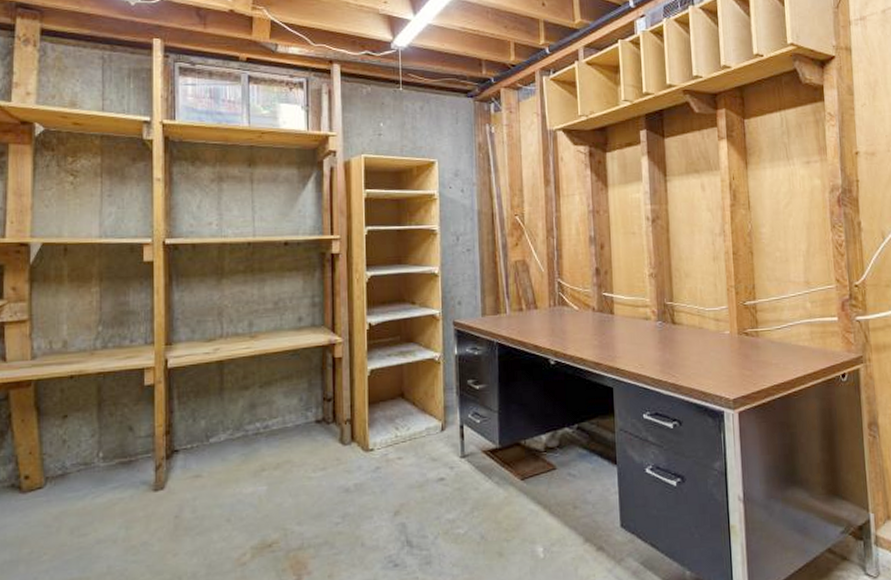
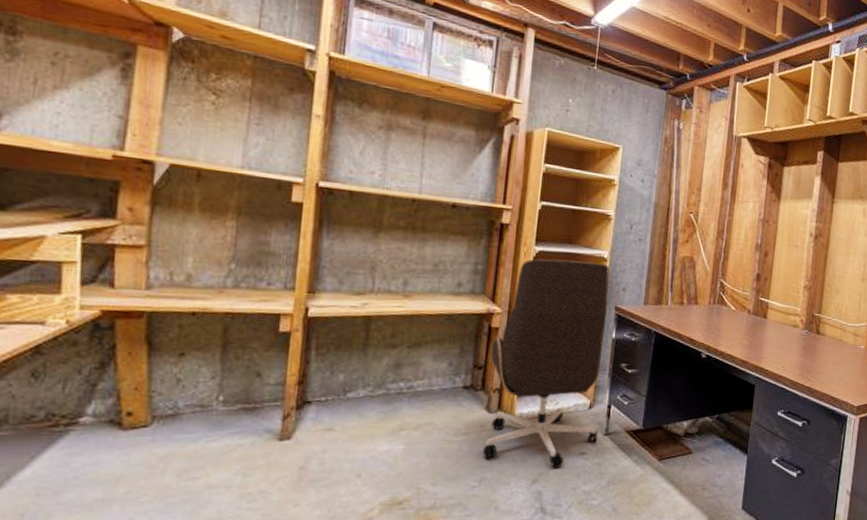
office chair: none [337,280,454,497] -> present [483,258,610,468]

